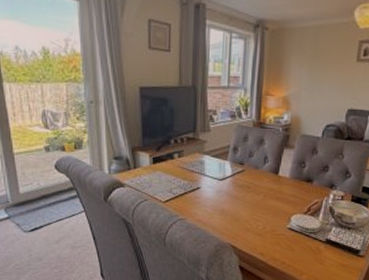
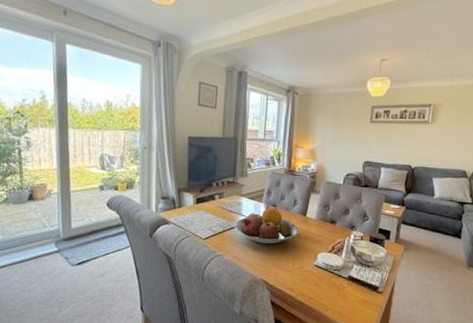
fruit bowl: none [197,163,270,207] -> present [234,205,299,244]

